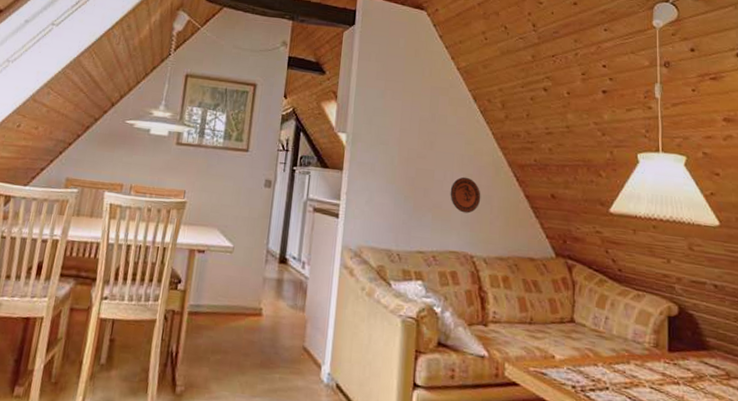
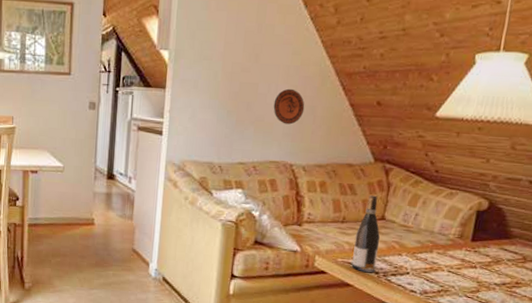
wine bottle: none [545,294,572,387] -> present [351,195,381,273]

